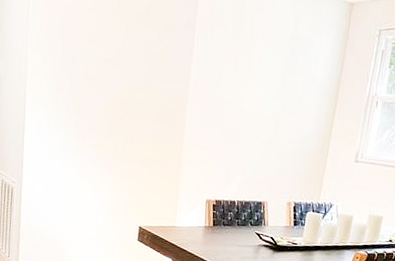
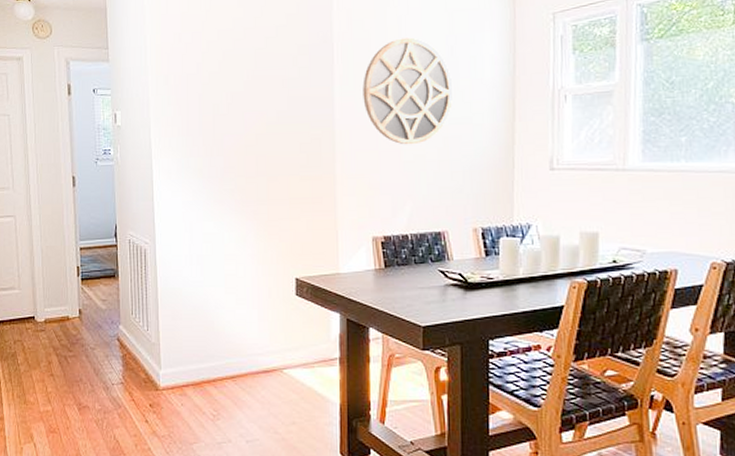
home mirror: none [214,32,290,127] -> present [363,37,454,145]

